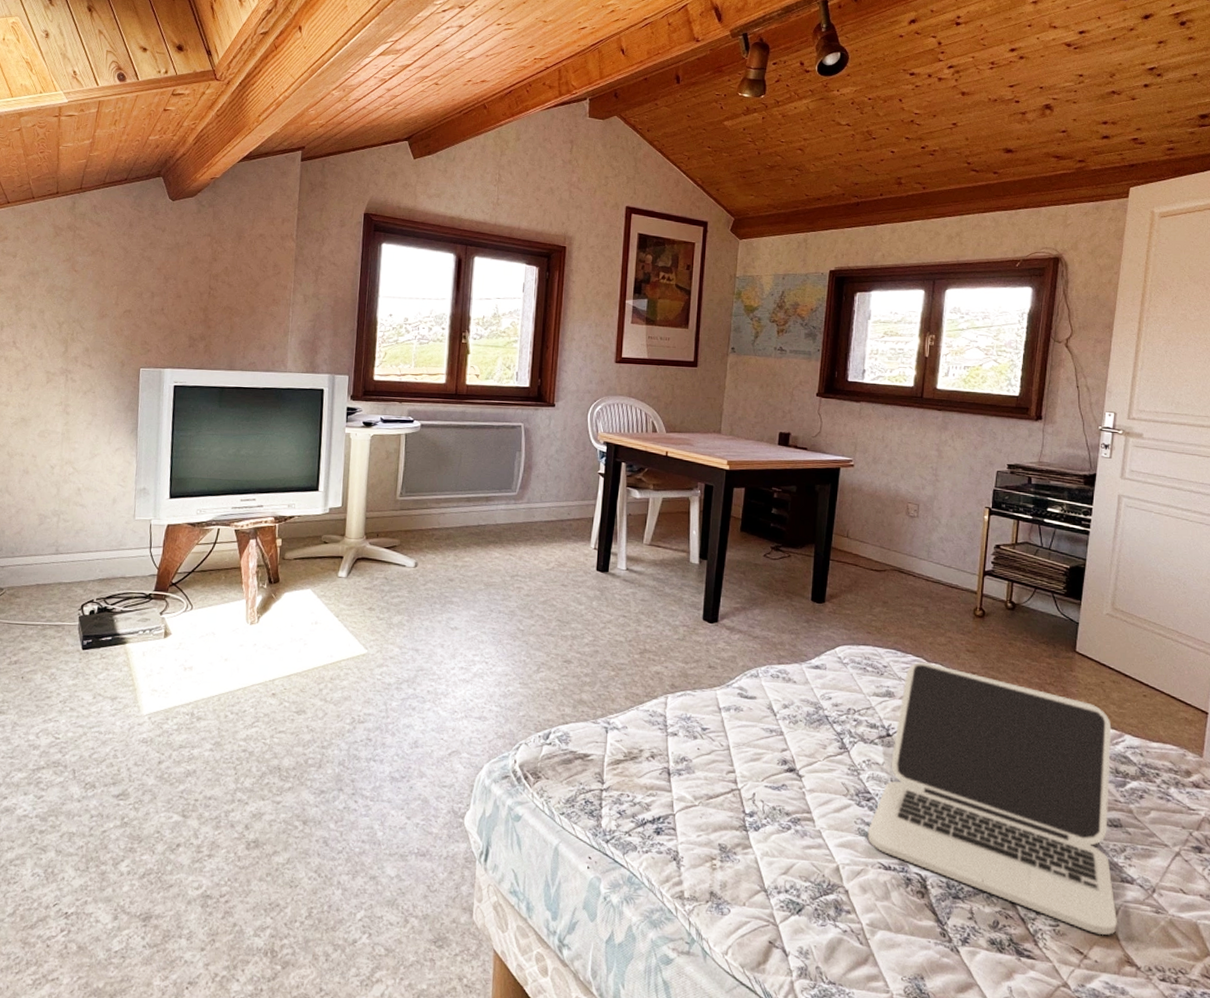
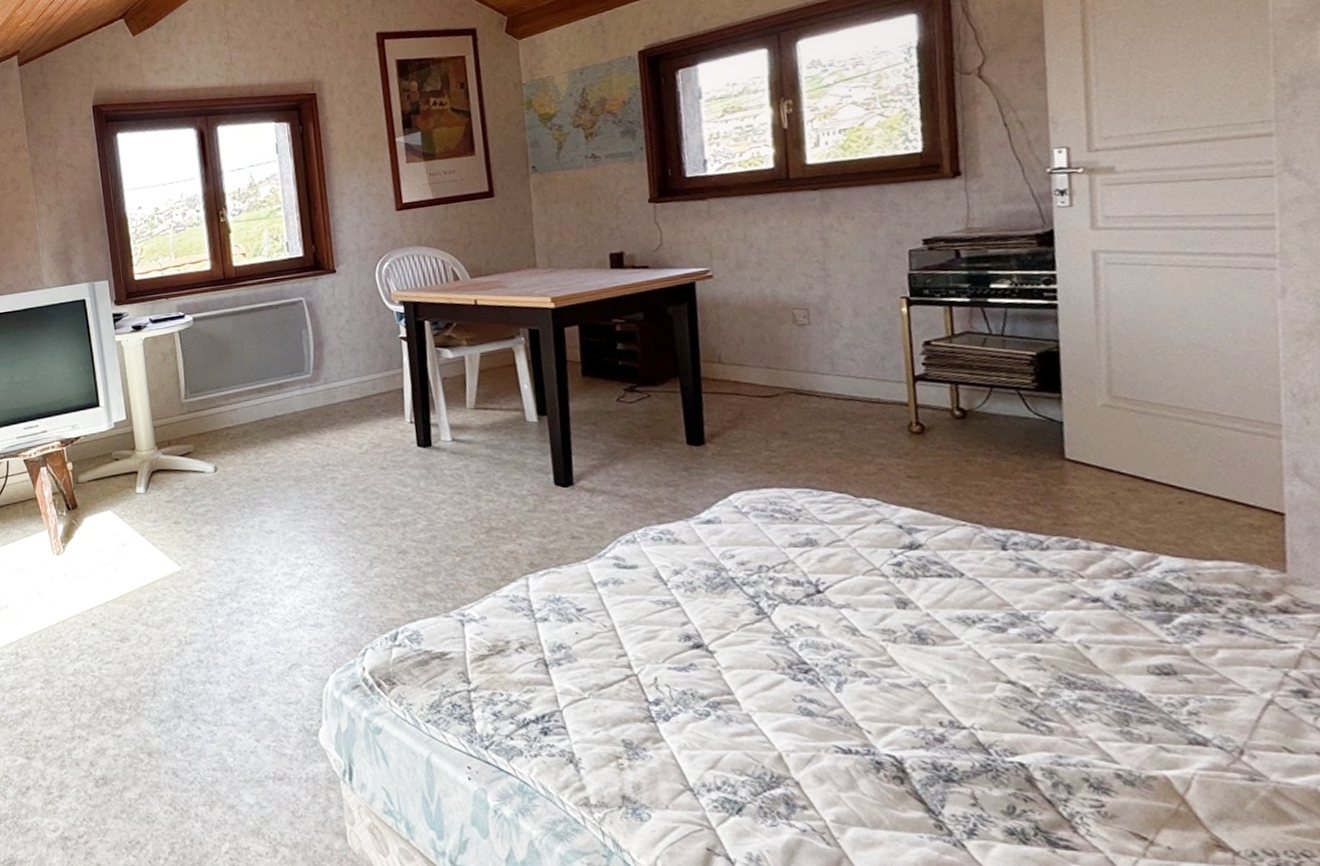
laptop: present [867,661,1118,936] -> none [812,498,1194,815]

